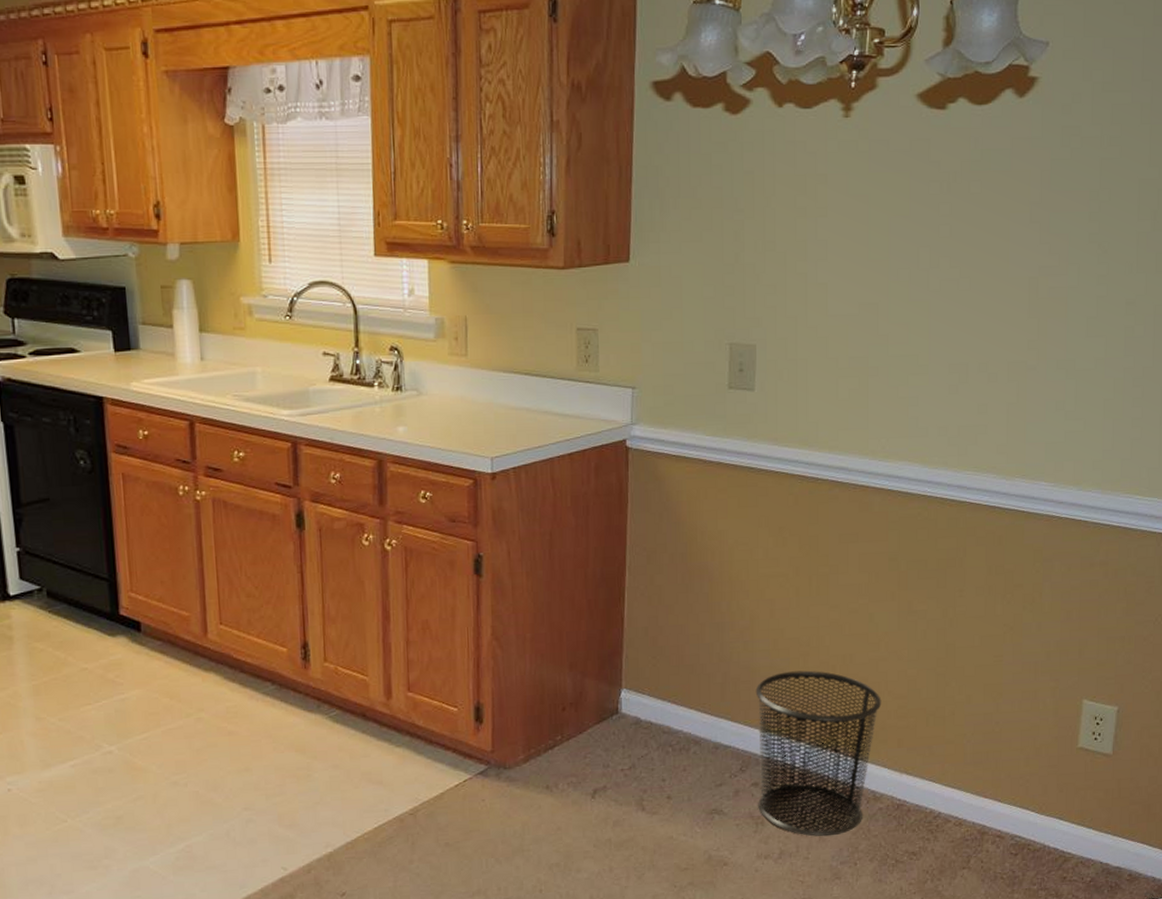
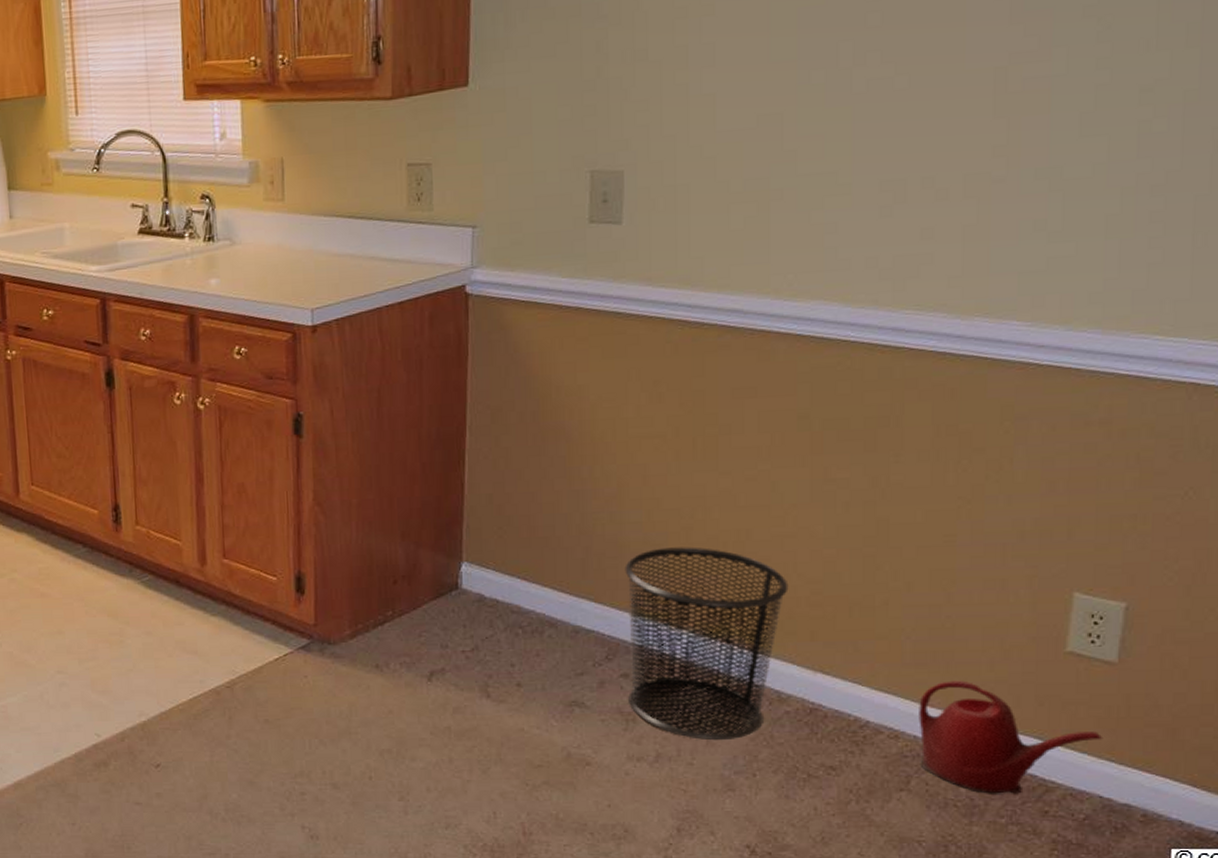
watering can: none [976,774,1103,866] -> present [919,680,1103,794]

